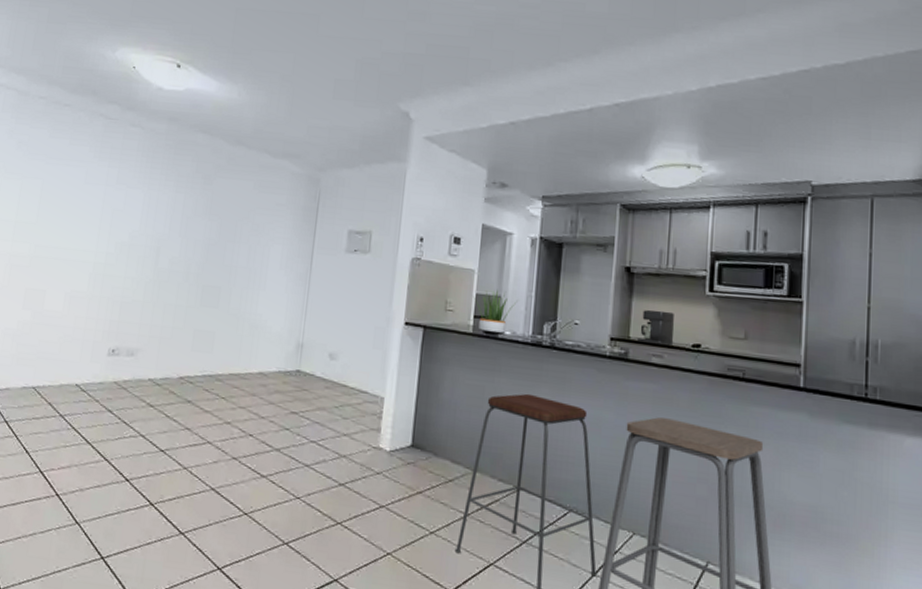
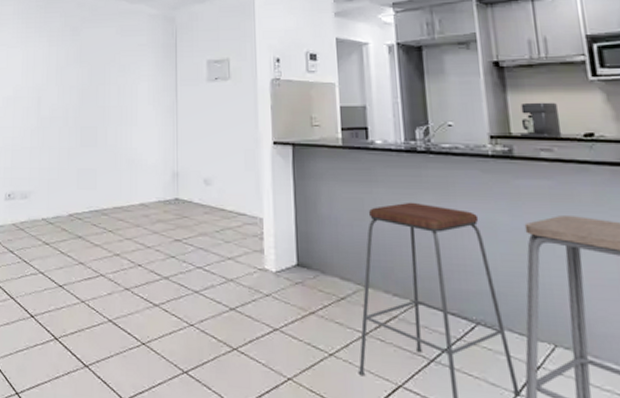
potted plant: present [473,289,518,336] -> none [337,99,384,145]

